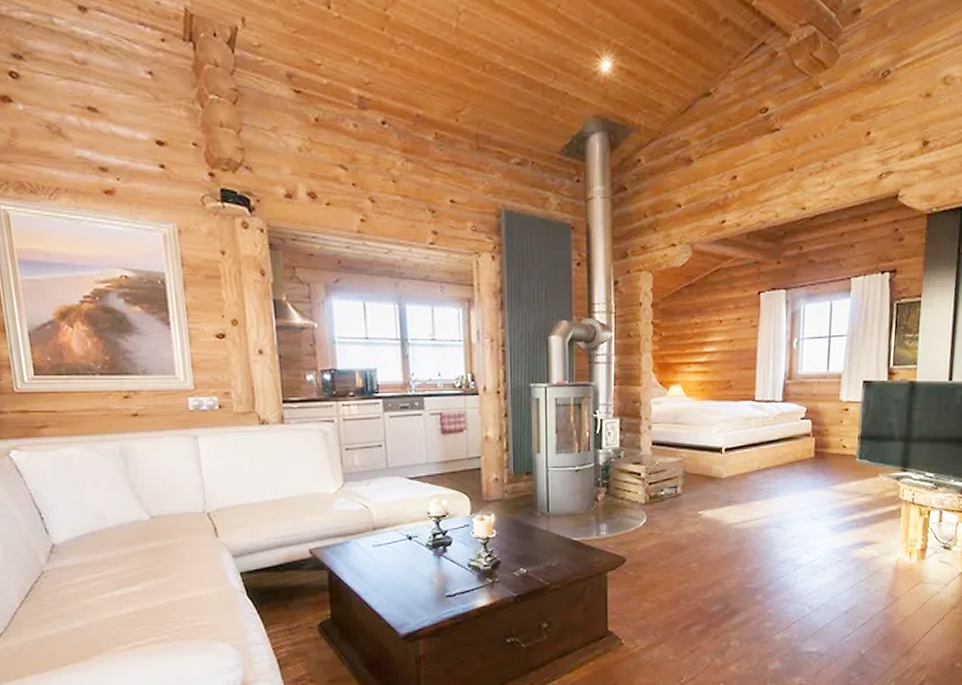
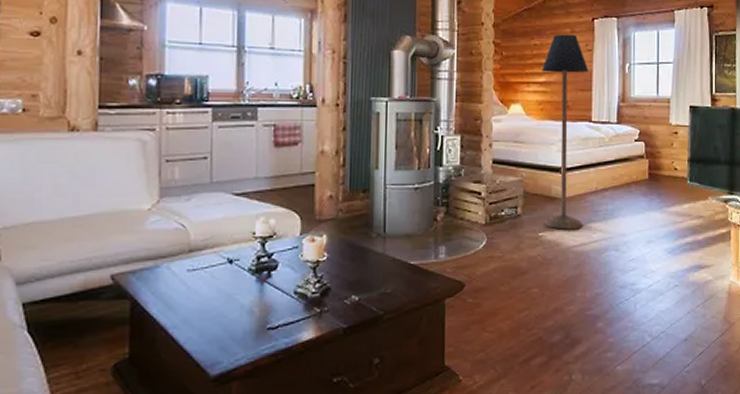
floor lamp: none [703,310,754,508] -> present [542,34,589,230]

